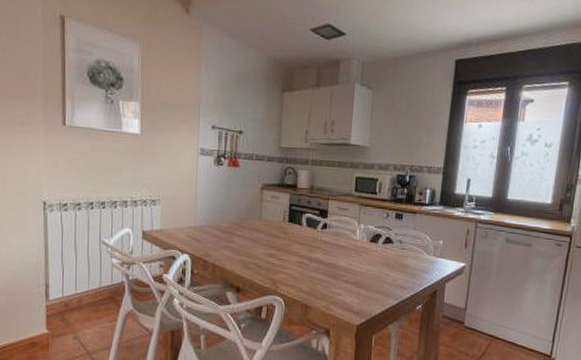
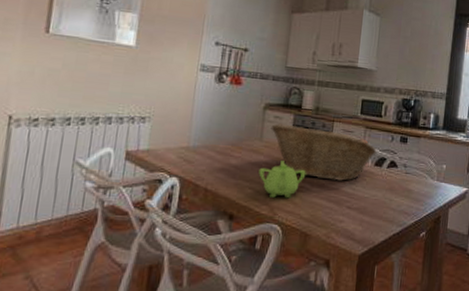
teapot: none [260,238,304,273] -> present [258,161,306,199]
fruit basket: none [269,203,373,257] -> present [271,123,378,182]

